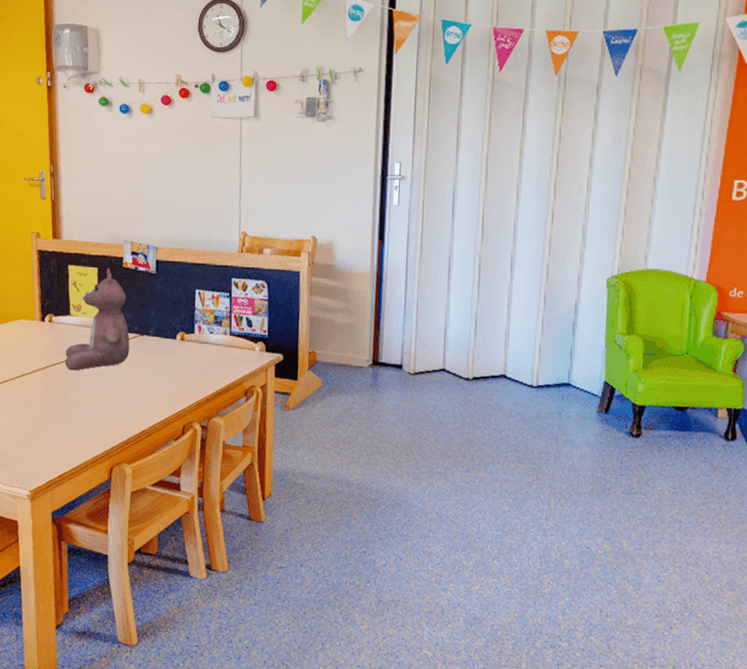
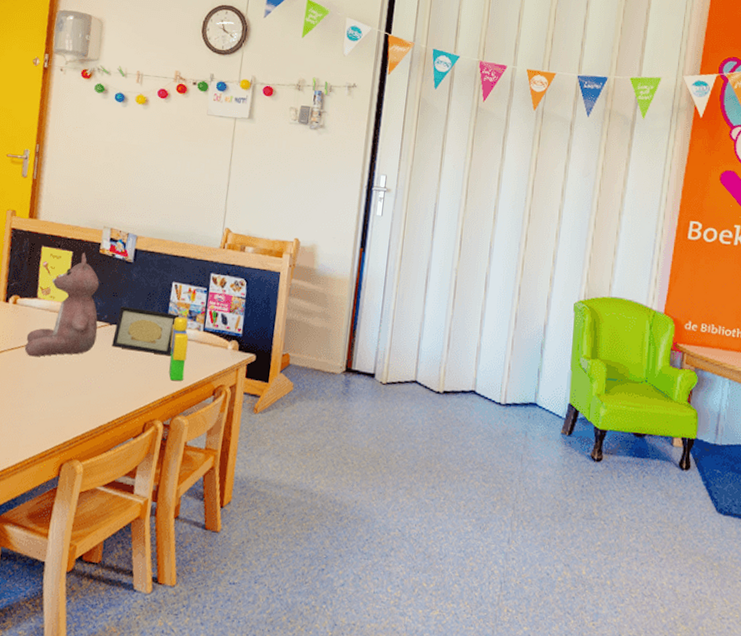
picture frame: none [145,317,206,362] -> present [111,306,180,357]
toy block figure: none [199,323,217,385] -> present [169,317,189,381]

